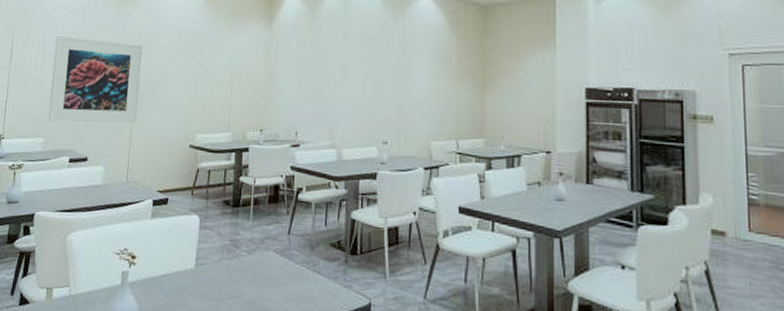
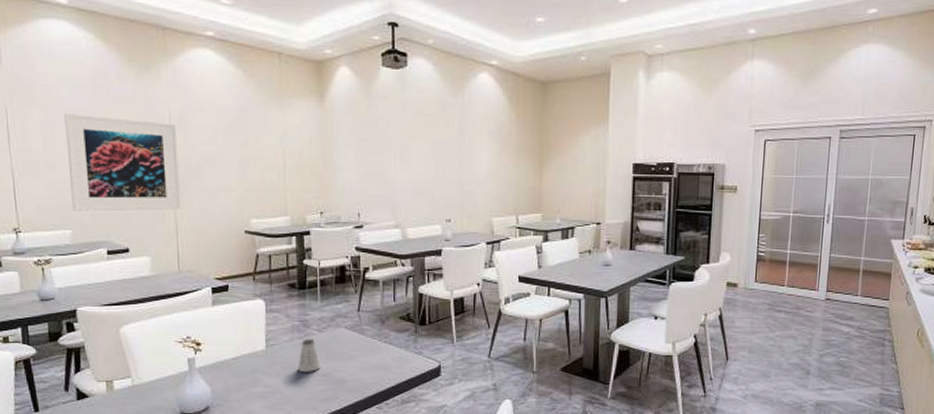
saltshaker: none [223,260,247,298] -> present [298,339,321,372]

